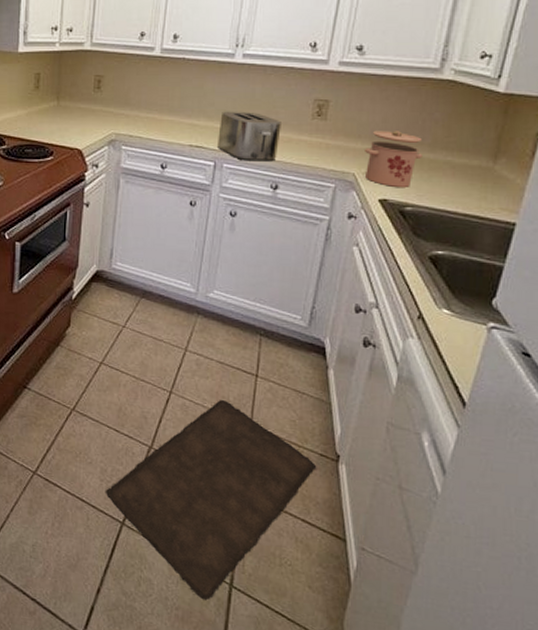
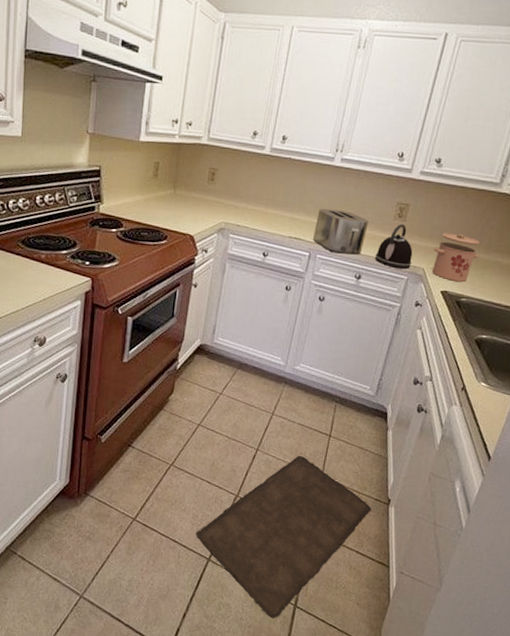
kettle: none [293,124,339,175] -> present [375,224,413,269]

